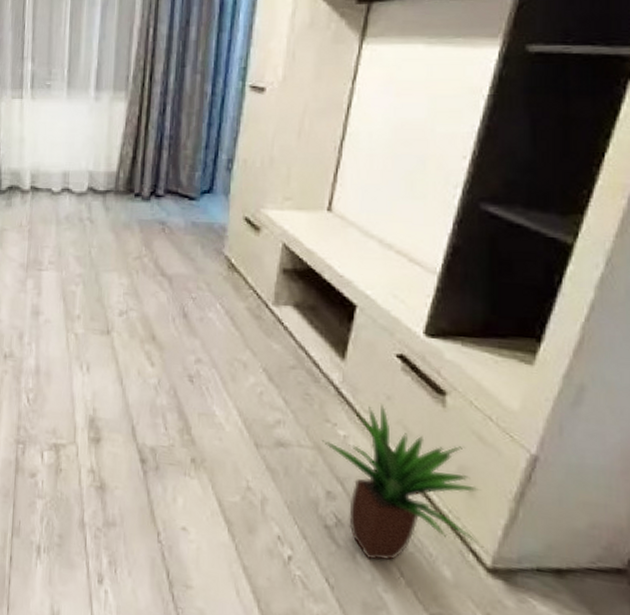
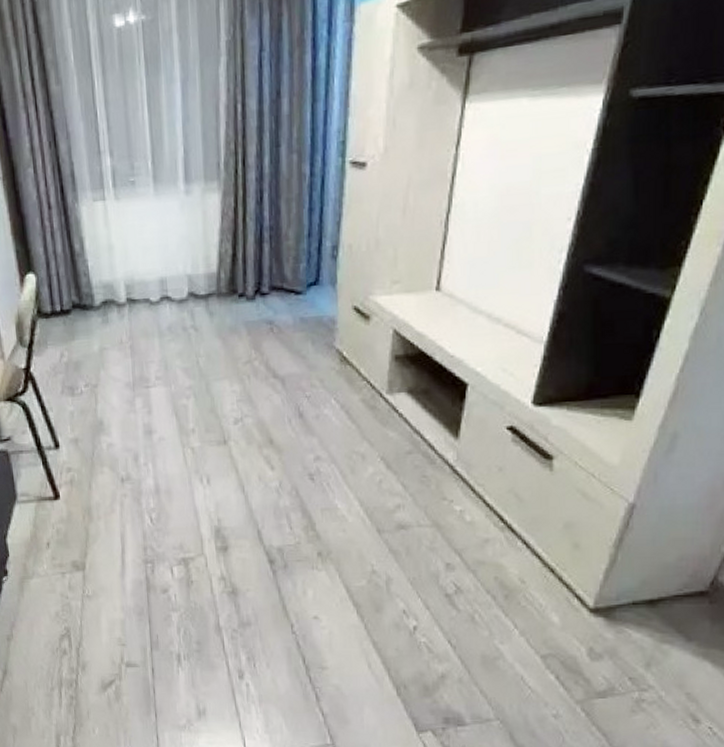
potted plant: present [322,404,480,561] -> none [440,476,584,618]

